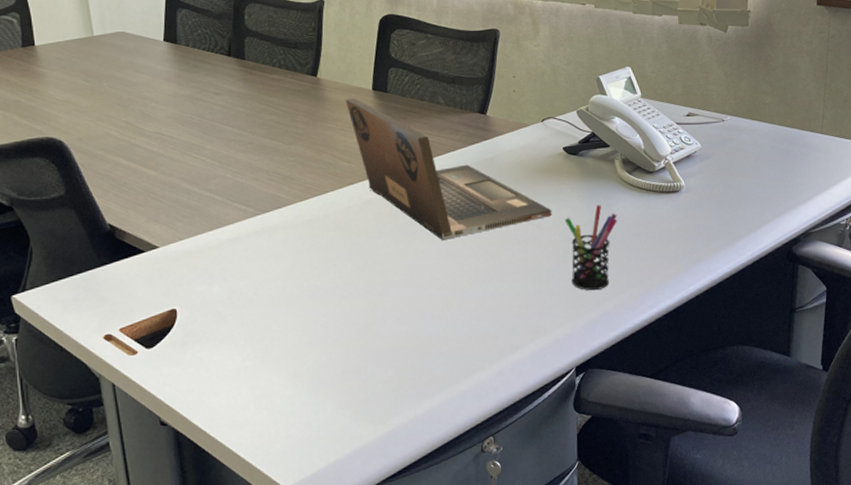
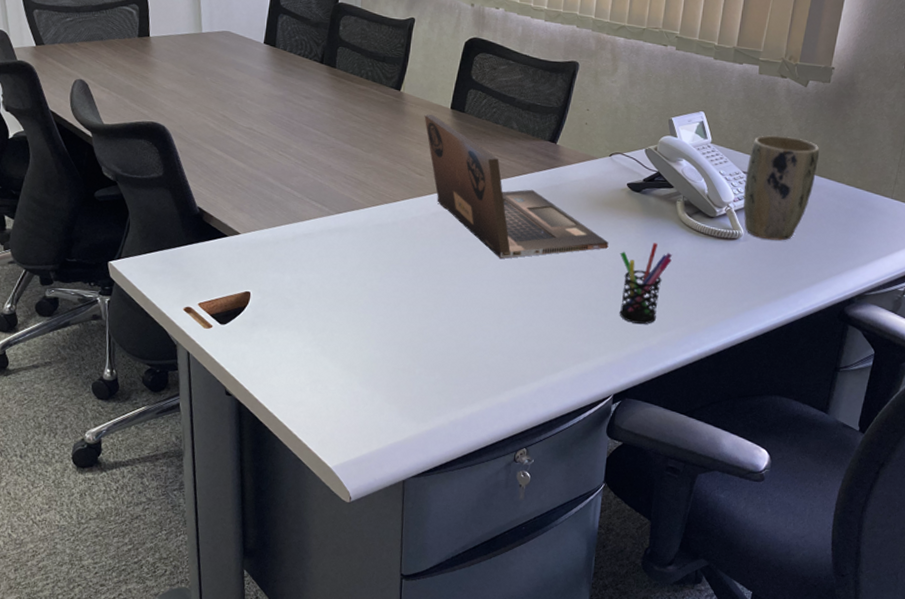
plant pot: none [679,83,748,188] -> present [743,134,820,241]

